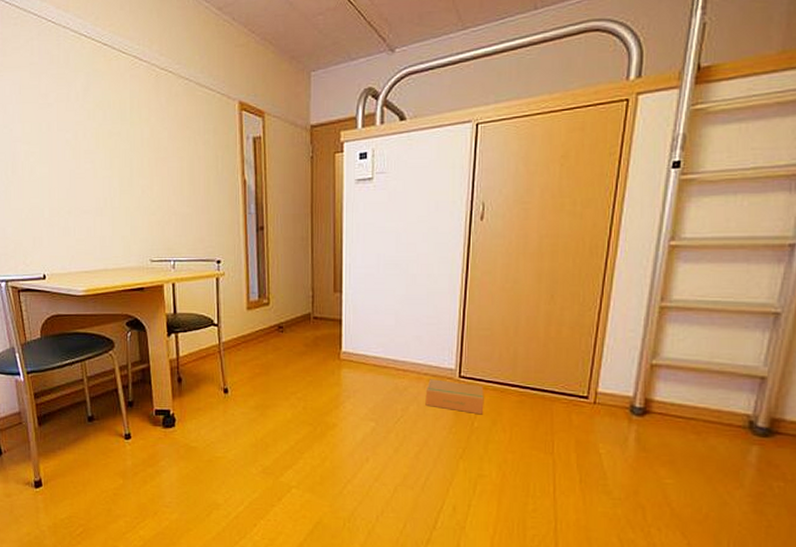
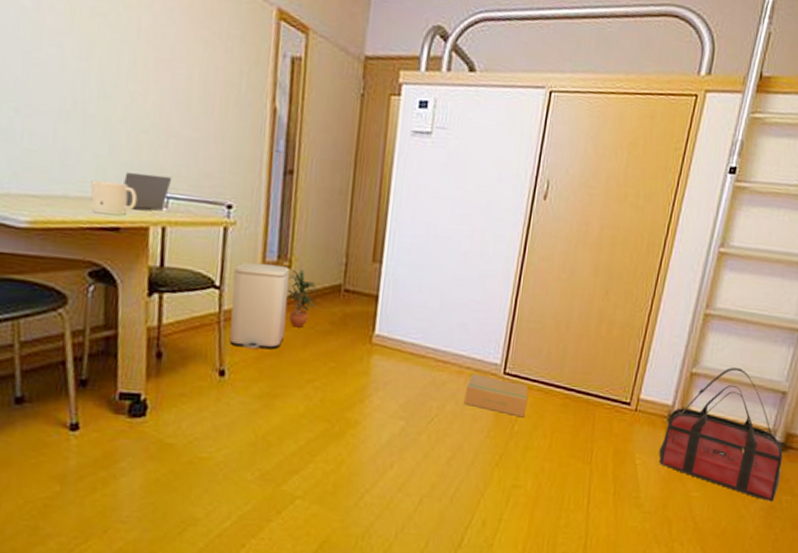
mug: none [121,255,154,279] -> present [90,180,138,216]
laptop computer: none [143,245,176,273] -> present [124,171,172,211]
pedal bin: none [227,302,270,371] -> present [229,262,290,350]
potted plant: none [268,304,293,351] -> present [287,269,319,328]
duffel bag: none [624,357,771,488] -> present [659,367,783,502]

